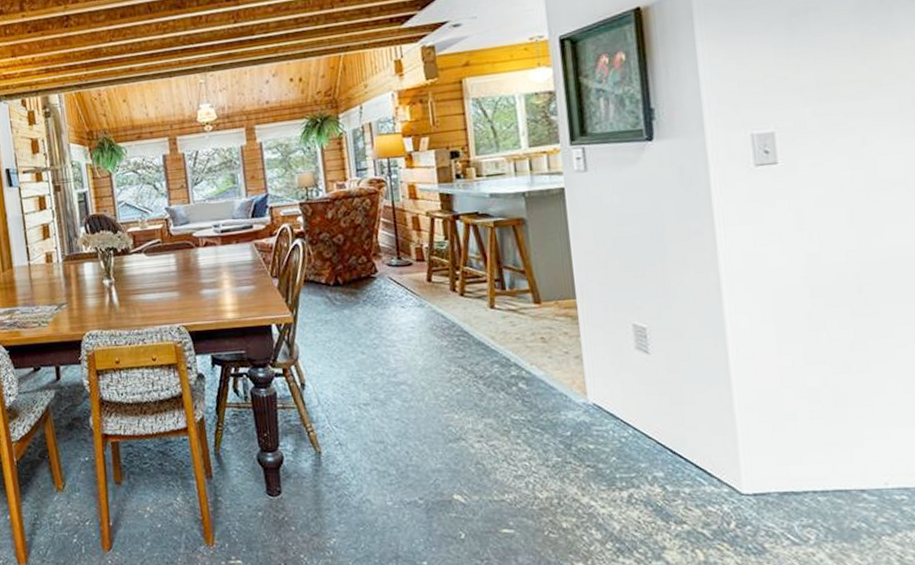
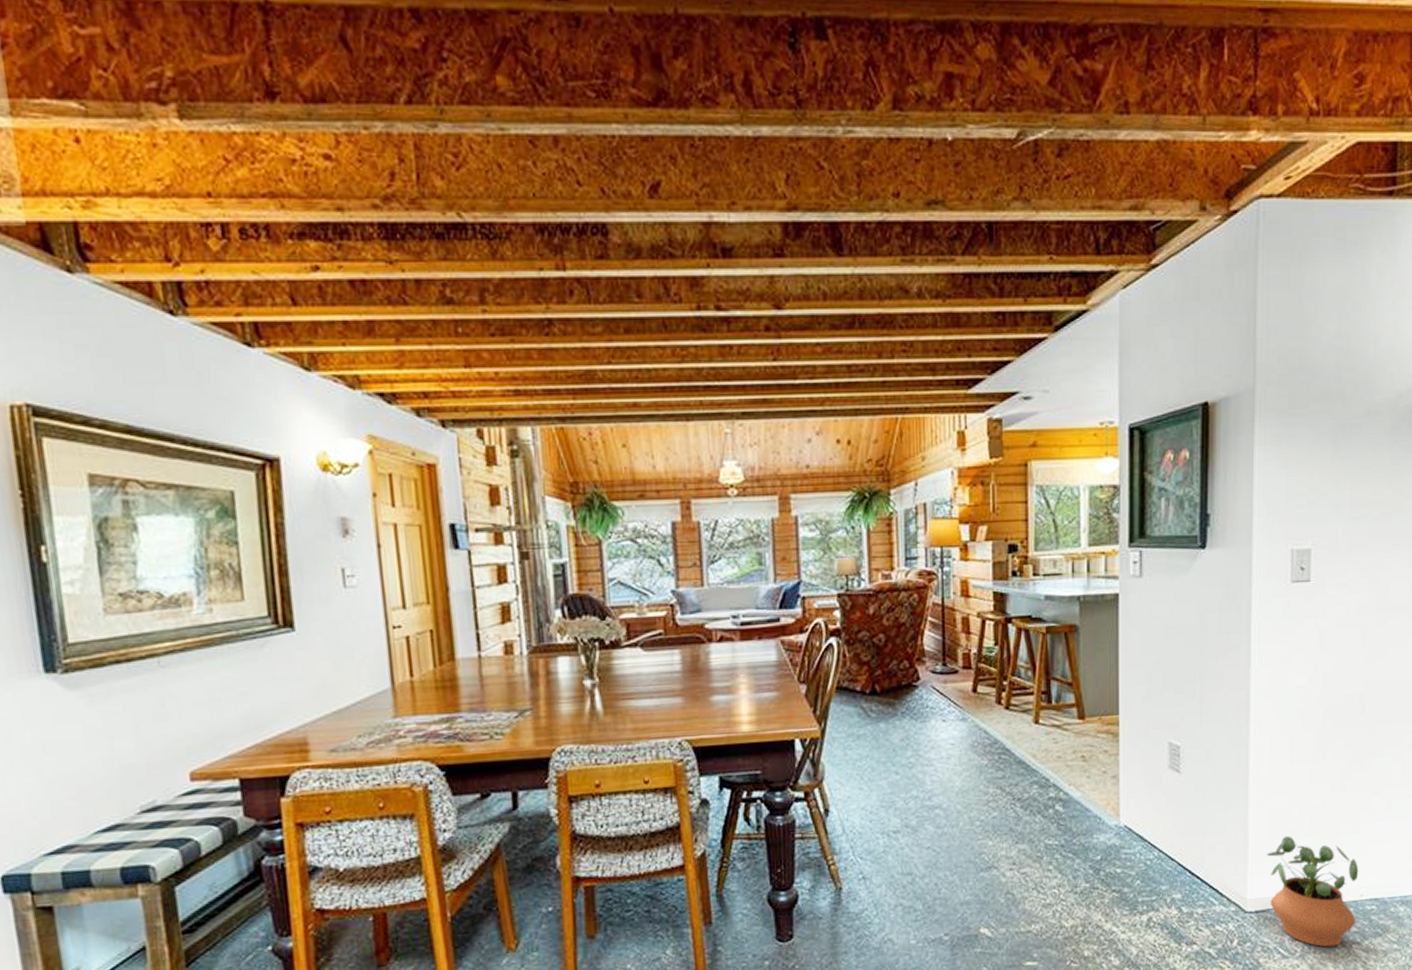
potted plant: none [759,418,883,537] -> present [1266,835,1359,947]

